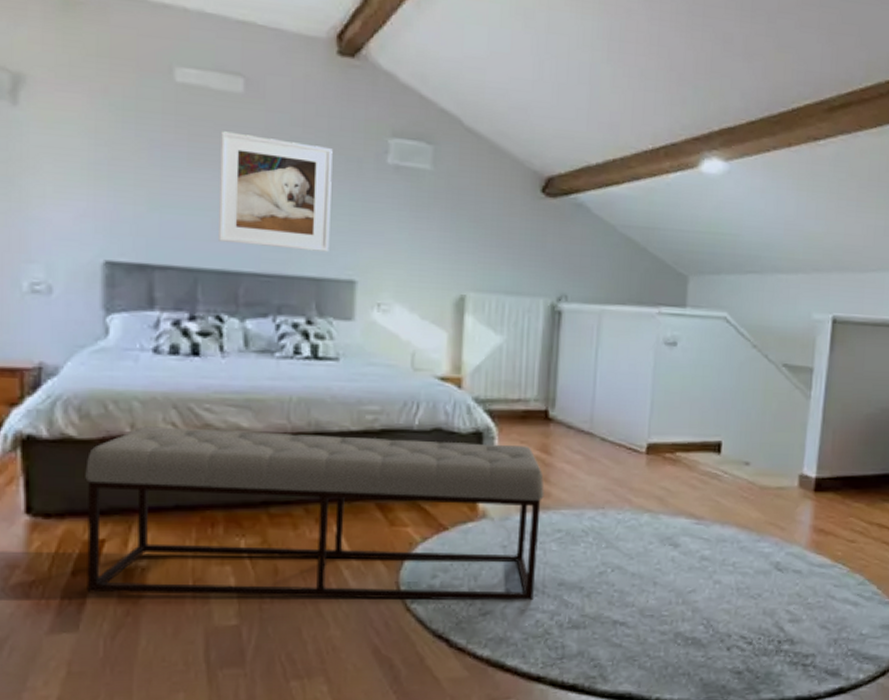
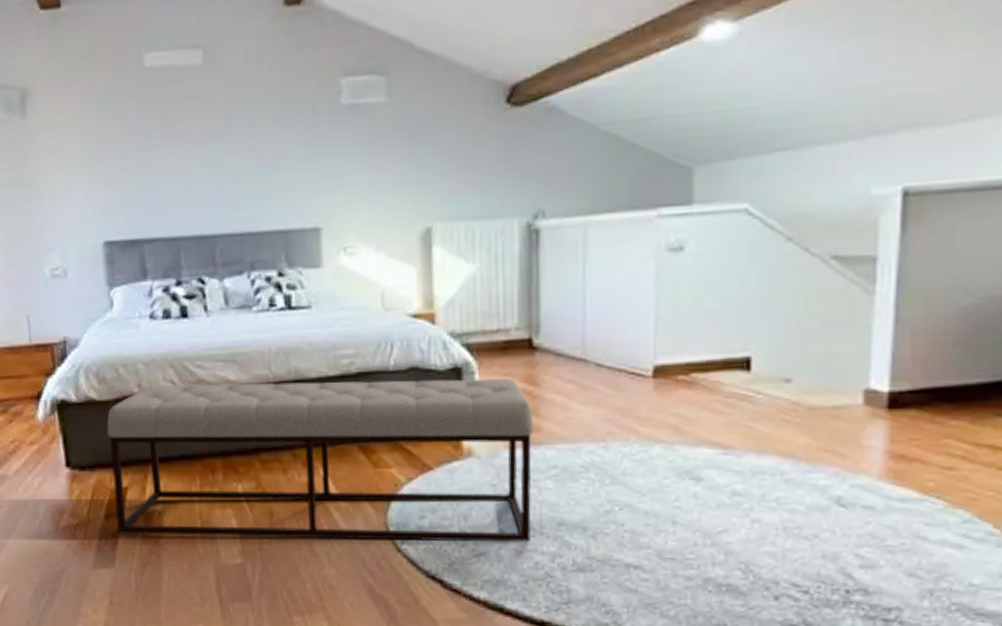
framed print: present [219,131,333,252] -> none [187,100,293,209]

